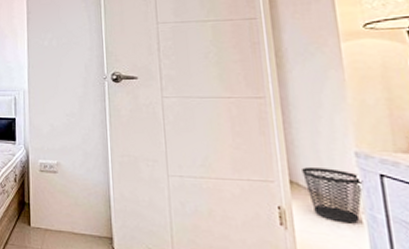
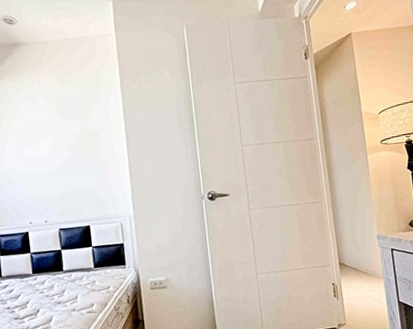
wastebasket: present [302,167,364,224] -> none [346,249,382,288]

